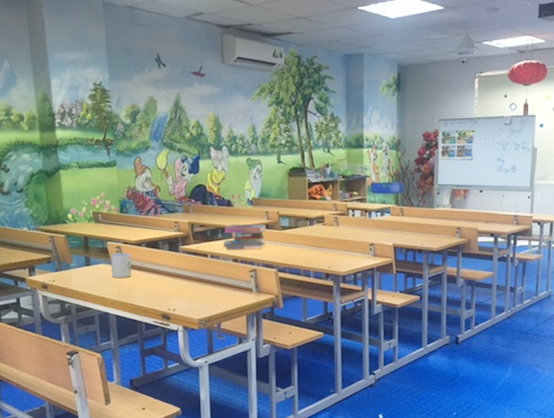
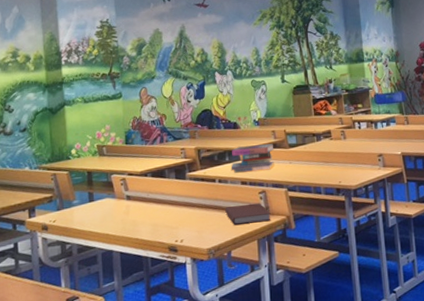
mug: present [110,253,132,278] -> none [115,185,137,213]
book: none [216,281,260,299] -> present [225,203,271,225]

